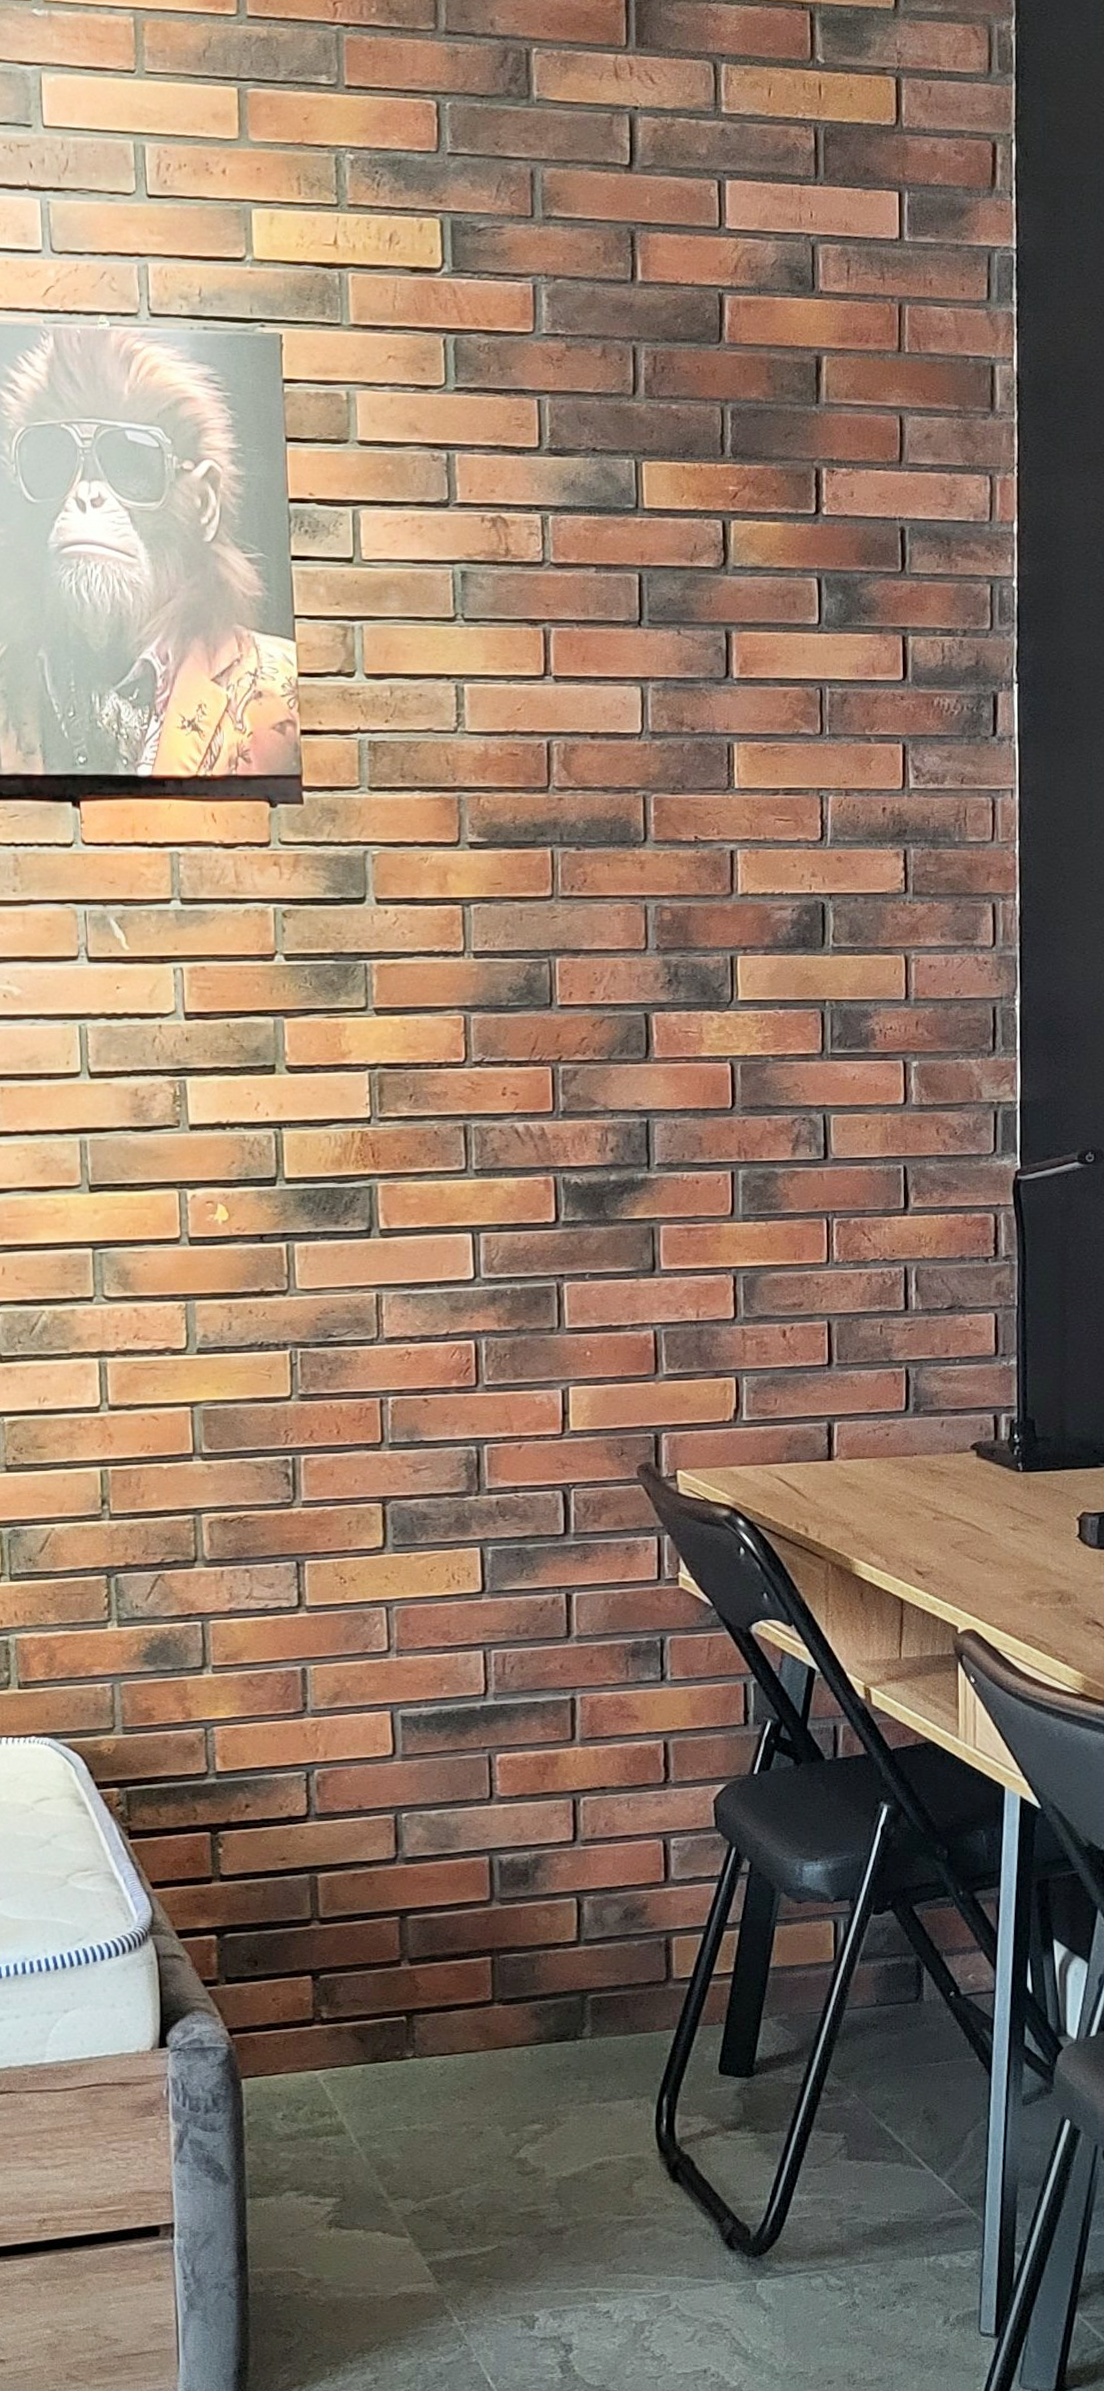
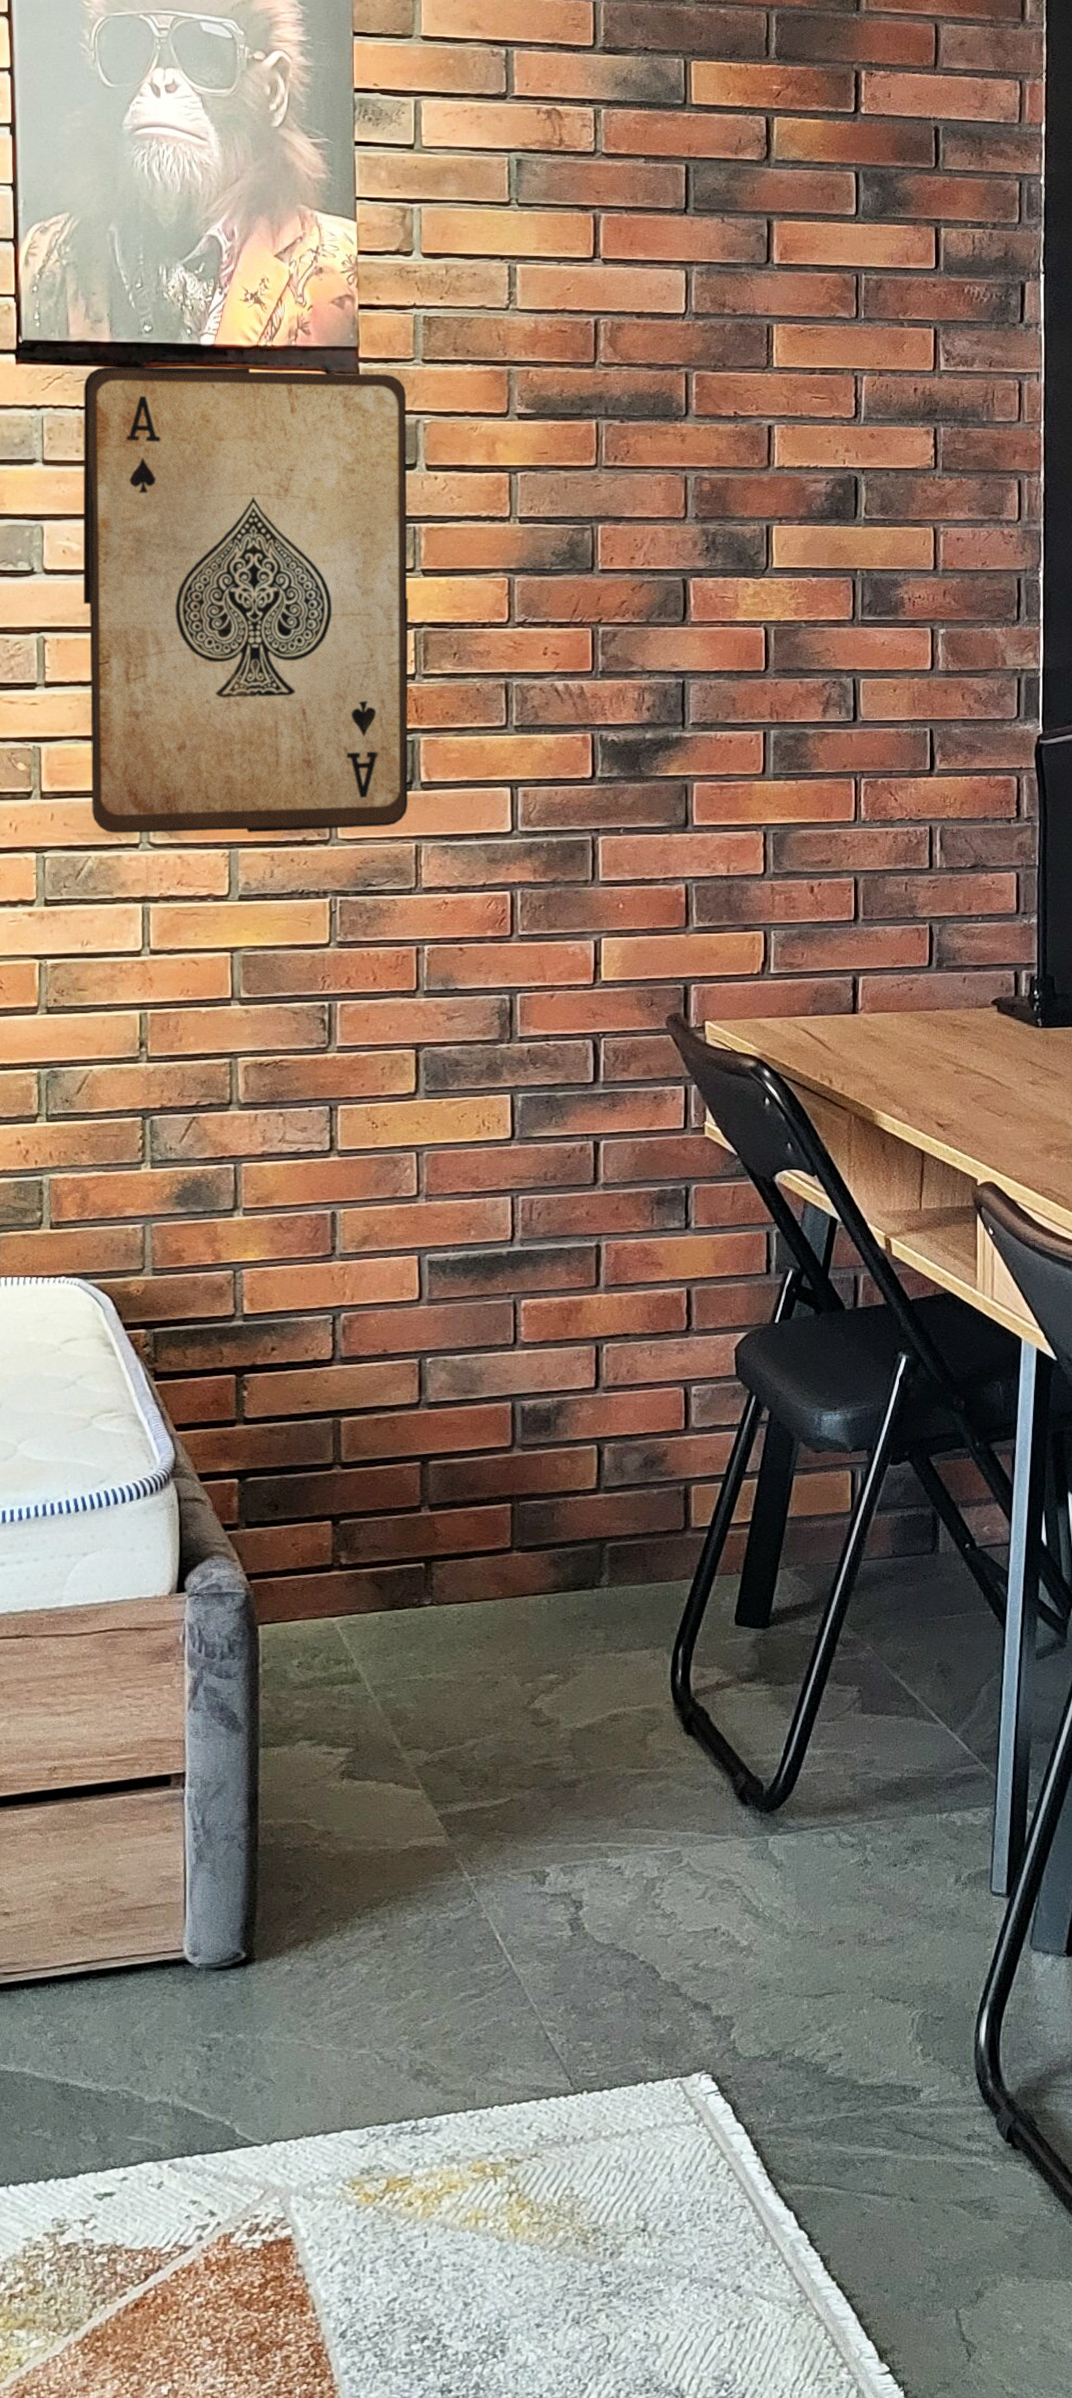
shield: none [18,798,368,1287] -> present [83,366,409,834]

